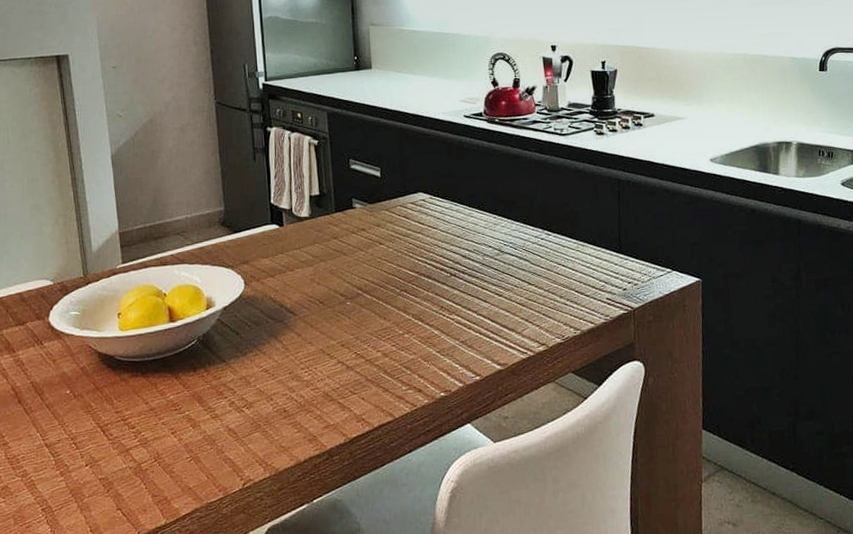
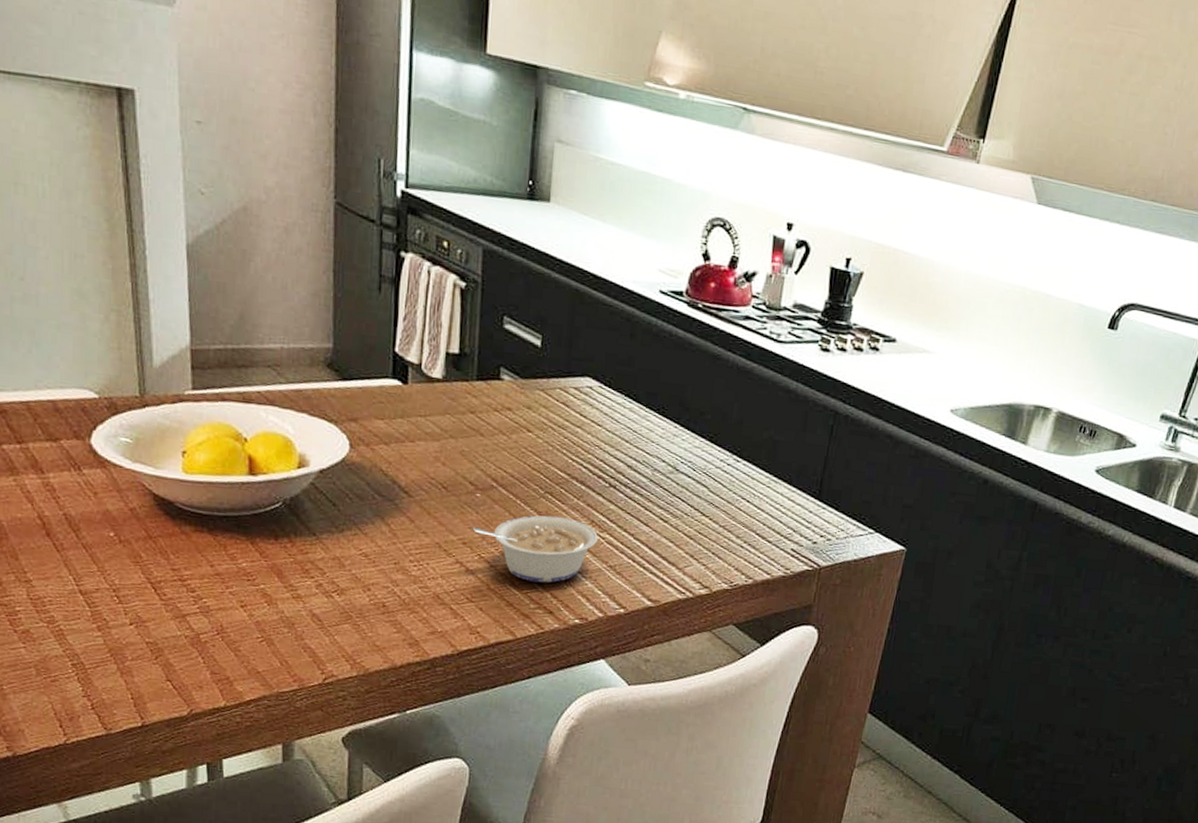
legume: none [347,308,449,367] -> present [472,515,598,583]

